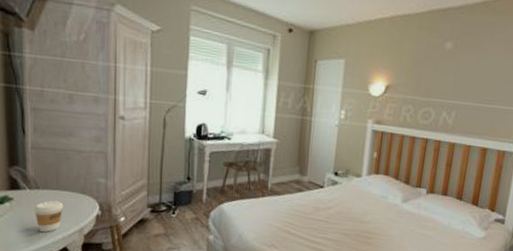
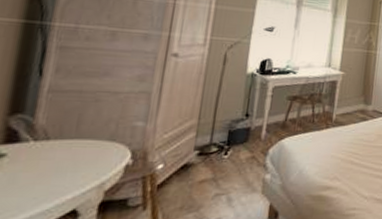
coffee cup: present [35,200,64,233] -> none [36,152,82,194]

